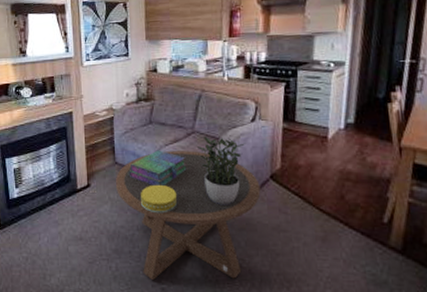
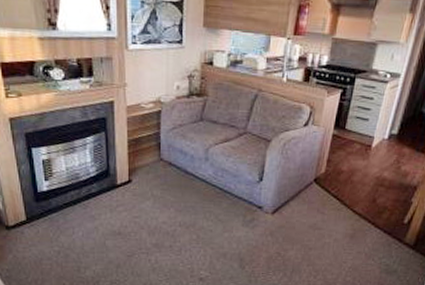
coffee table: present [115,151,261,280] -> none [159,150,304,271]
stack of books: present [128,150,187,186] -> none [174,148,235,184]
decorative box: present [141,184,178,213] -> none [185,182,223,211]
potted plant: present [196,137,246,204] -> none [247,138,296,204]

